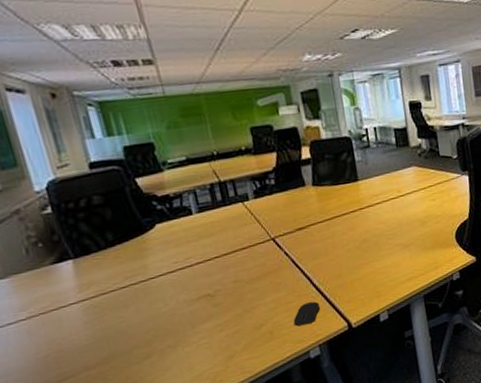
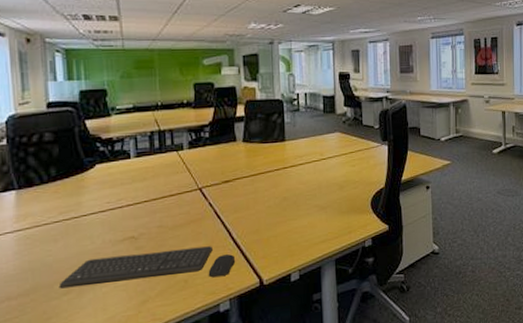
computer keyboard: none [138,295,295,353] -> present [60,246,212,289]

